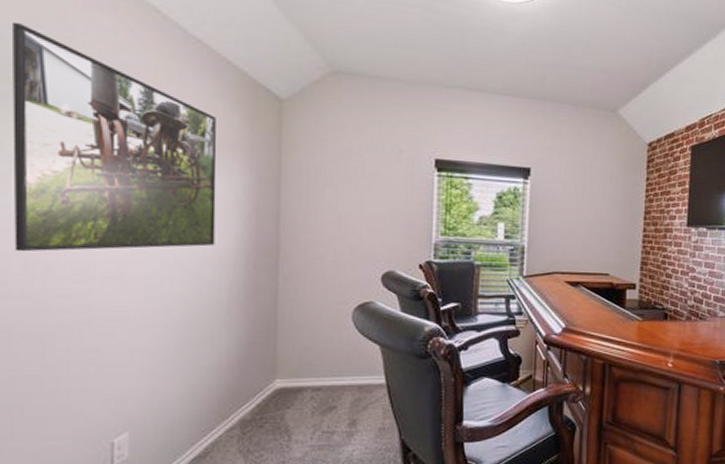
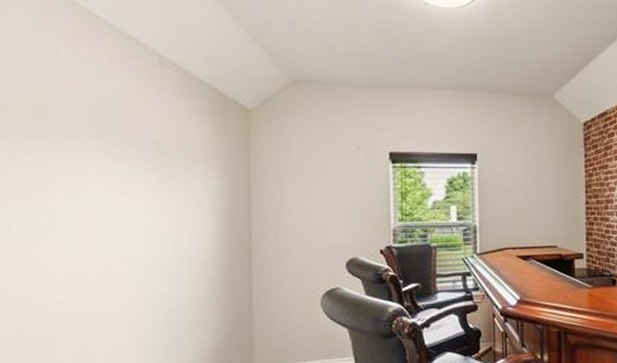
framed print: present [11,21,217,252] -> none [10,60,193,264]

